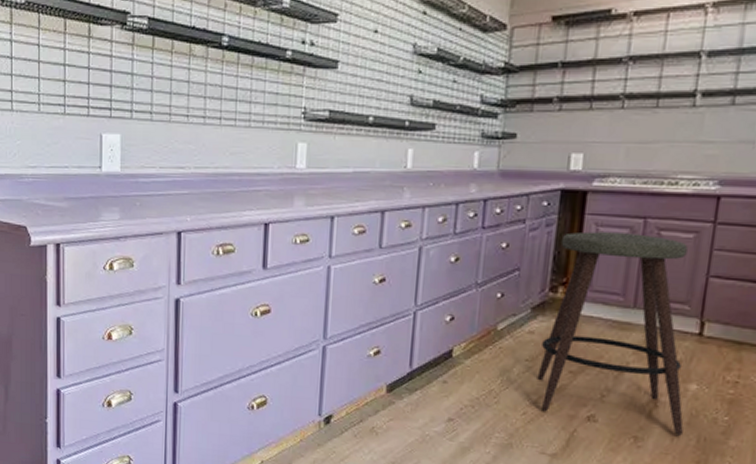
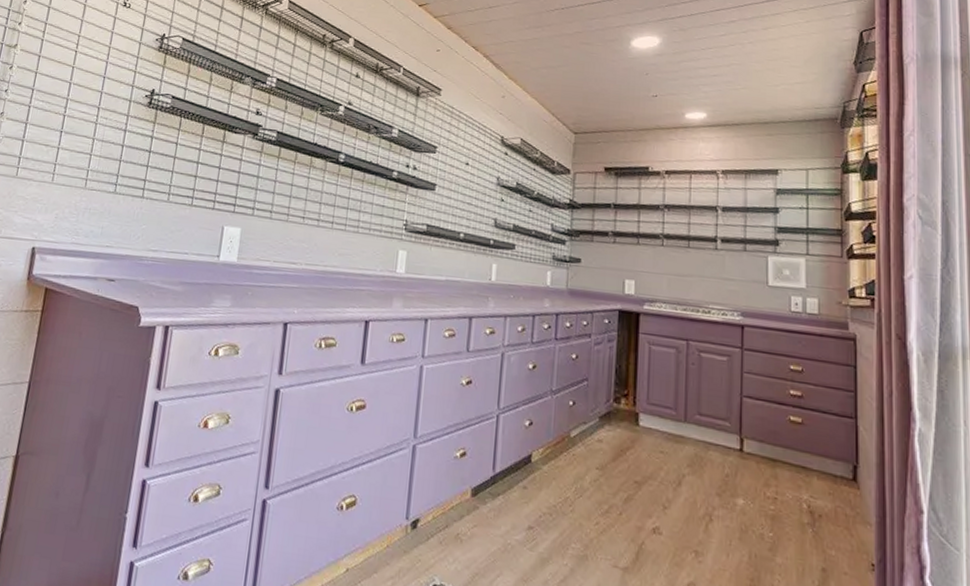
bar stool: present [537,231,688,436] -> none [607,349,736,551]

